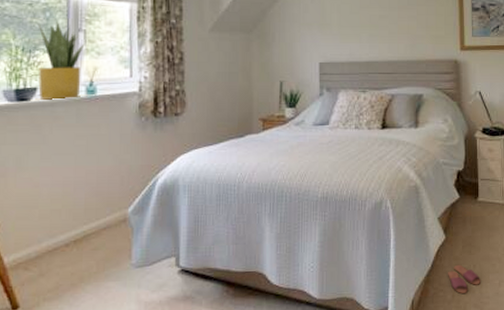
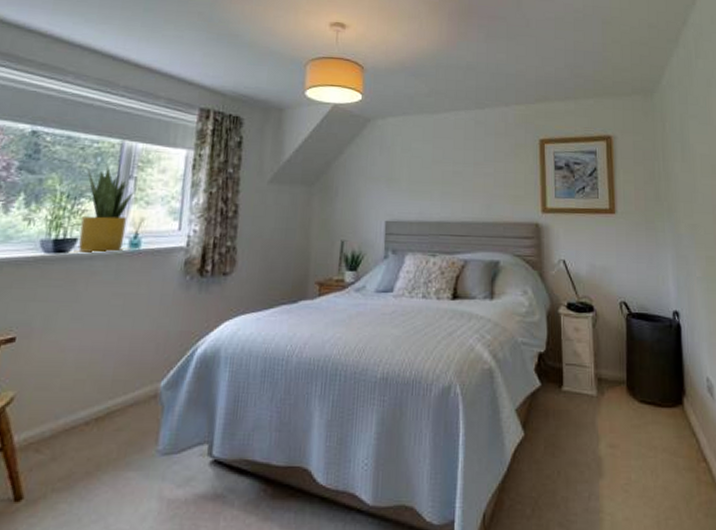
slippers: present [448,264,480,293] -> none [527,469,566,507]

